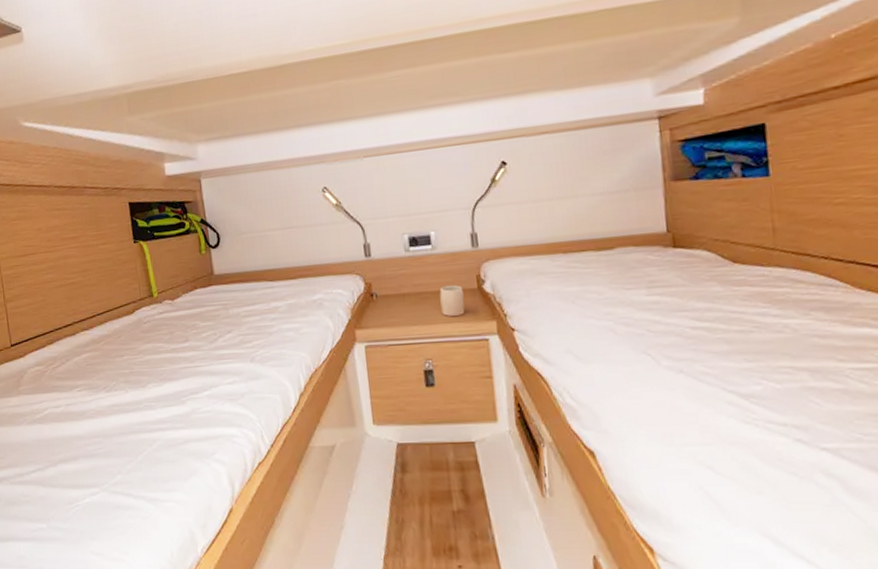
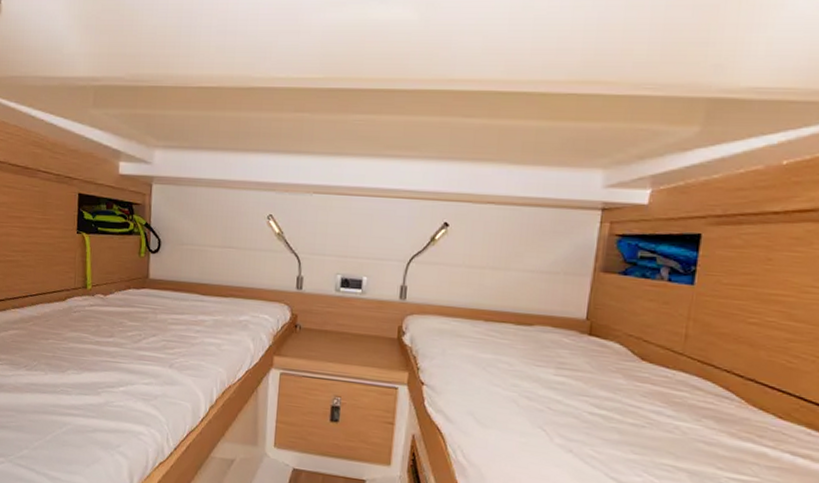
mug: present [439,285,465,317] -> none [359,330,384,362]

